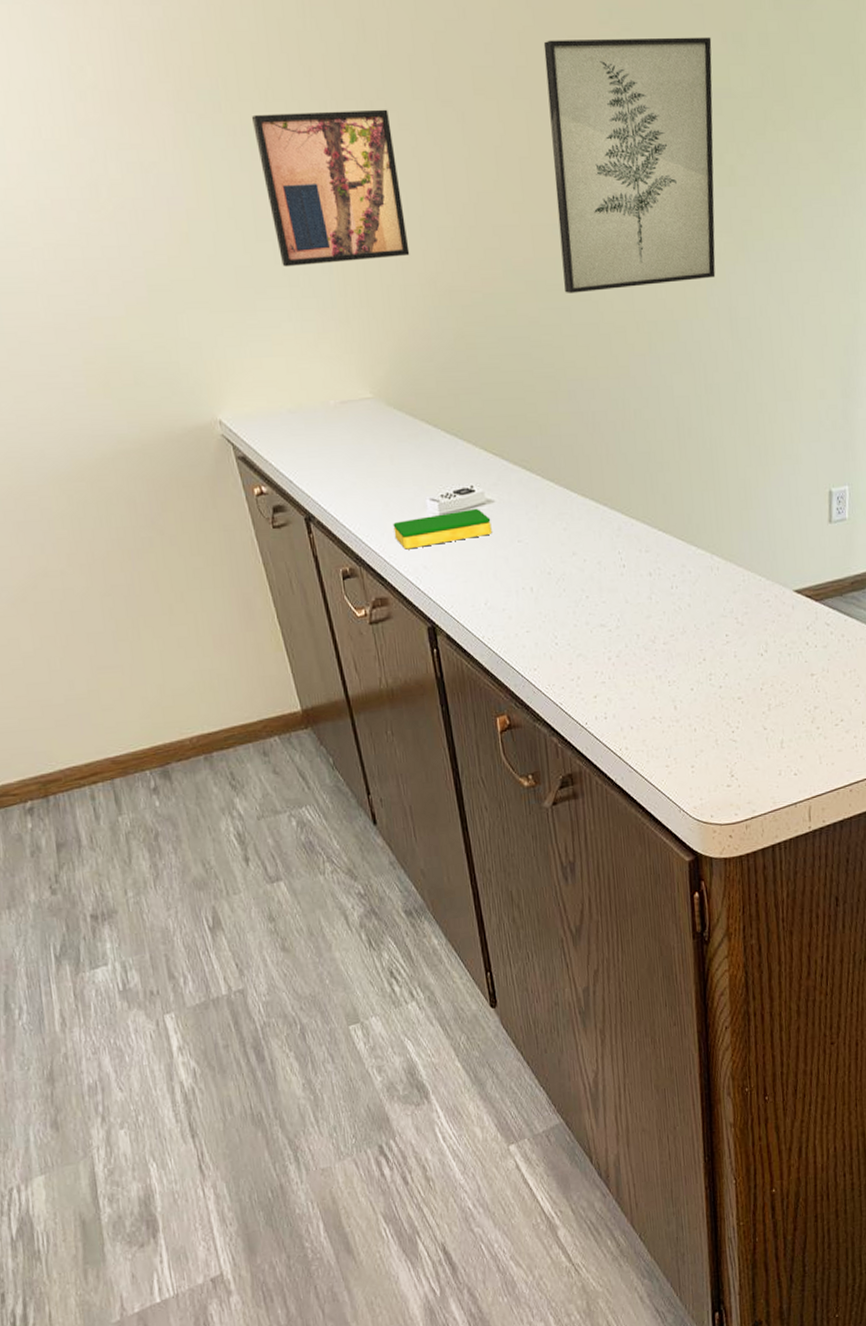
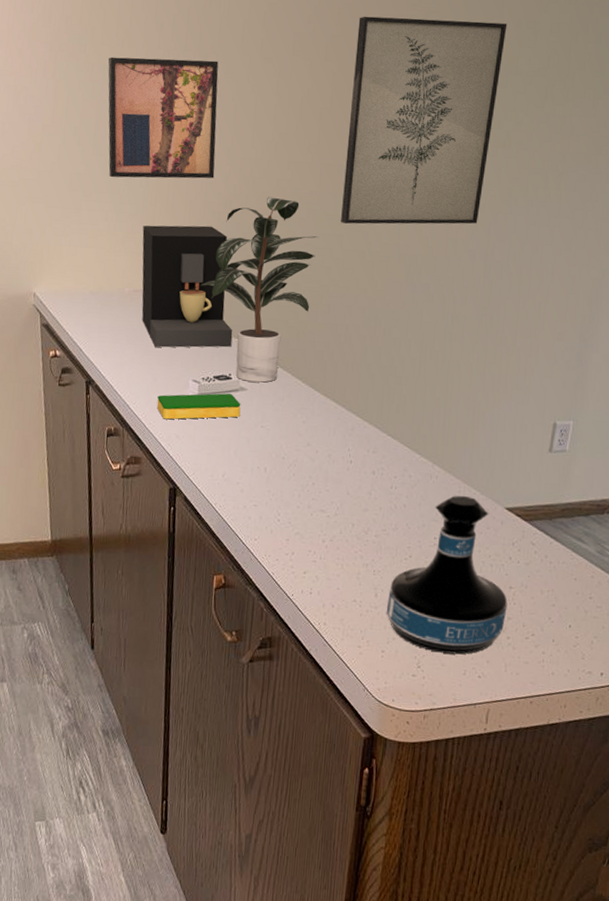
coffee maker: none [336,313,468,466] -> present [141,225,233,348]
potted plant: none [410,270,548,492] -> present [193,197,318,383]
tequila bottle: none [688,584,812,757] -> present [387,495,508,655]

